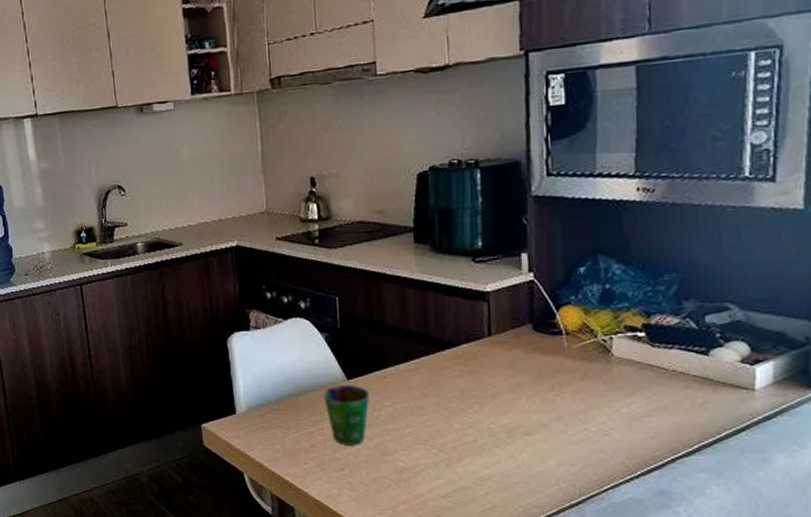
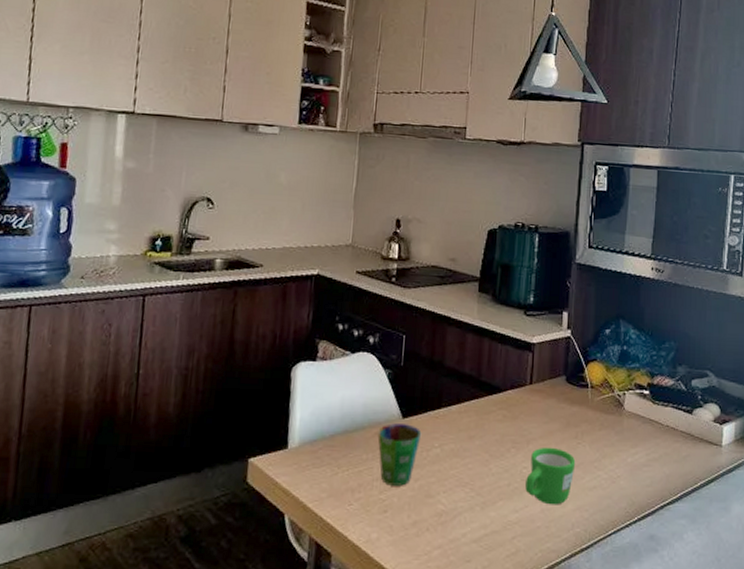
mug: none [495,400,555,461] -> present [525,447,576,505]

